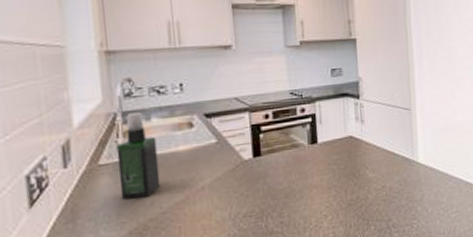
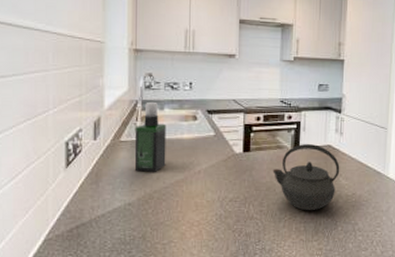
kettle: none [290,137,366,214] -> present [272,143,340,211]

